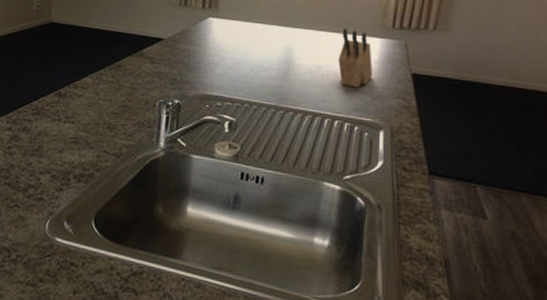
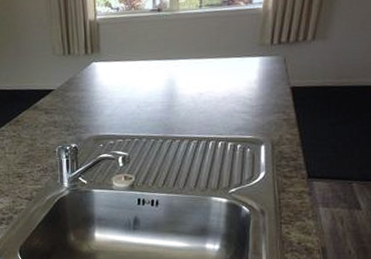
knife block: present [338,28,373,88] -> none [219,52,253,109]

